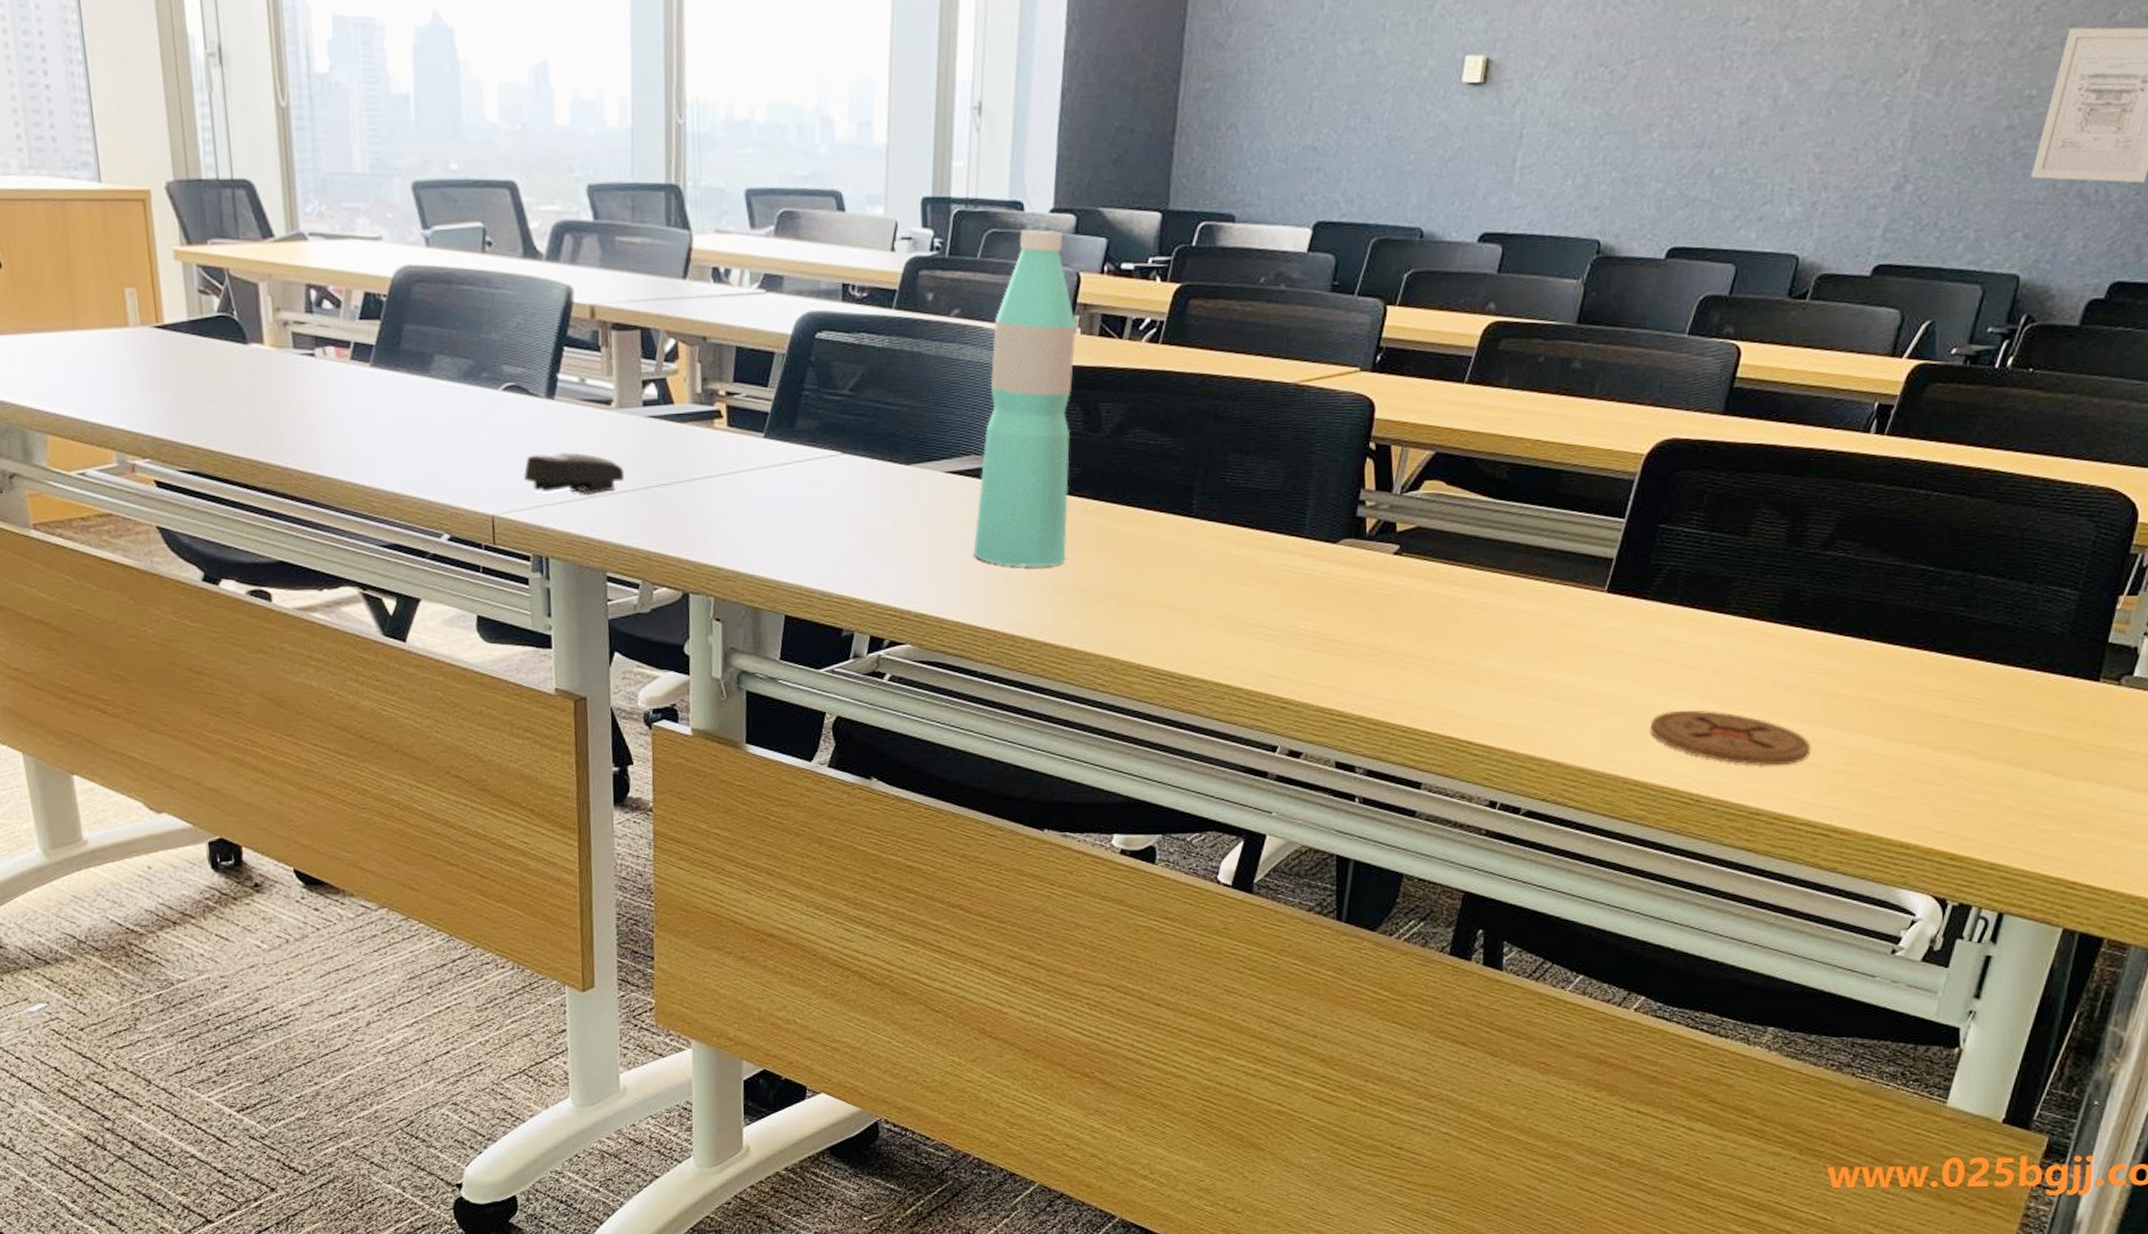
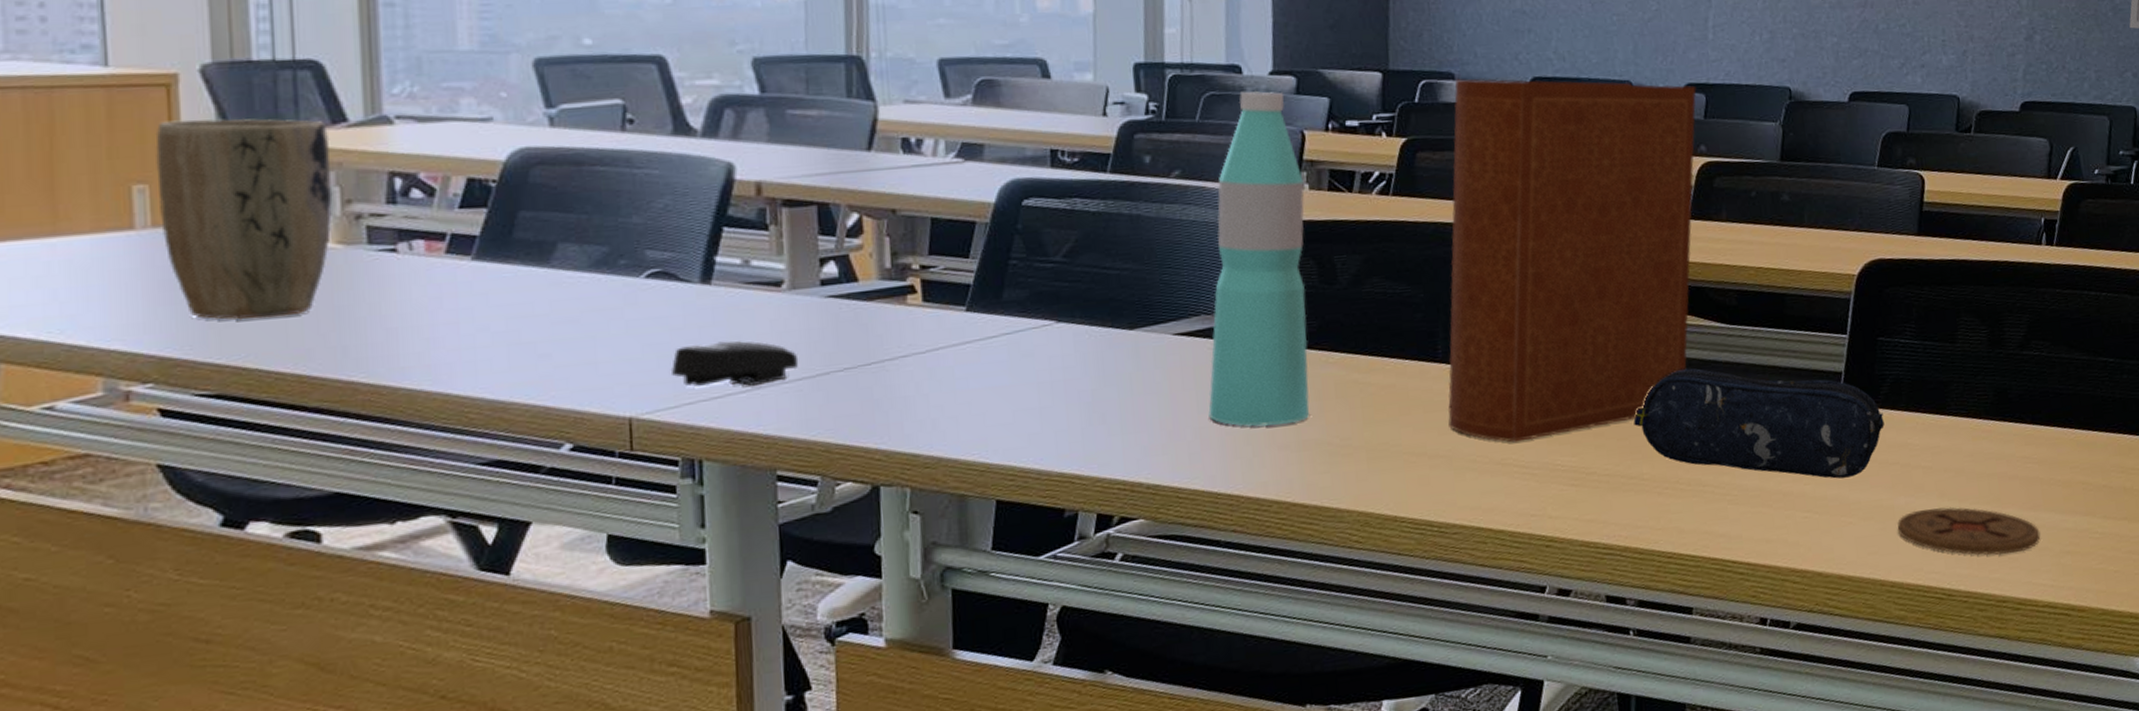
plant pot: none [137,231,267,410] -> present [155,118,333,320]
book: none [1197,221,1493,603] -> present [1447,79,1696,443]
pencil case: none [1383,542,1653,670] -> present [1633,368,1884,479]

